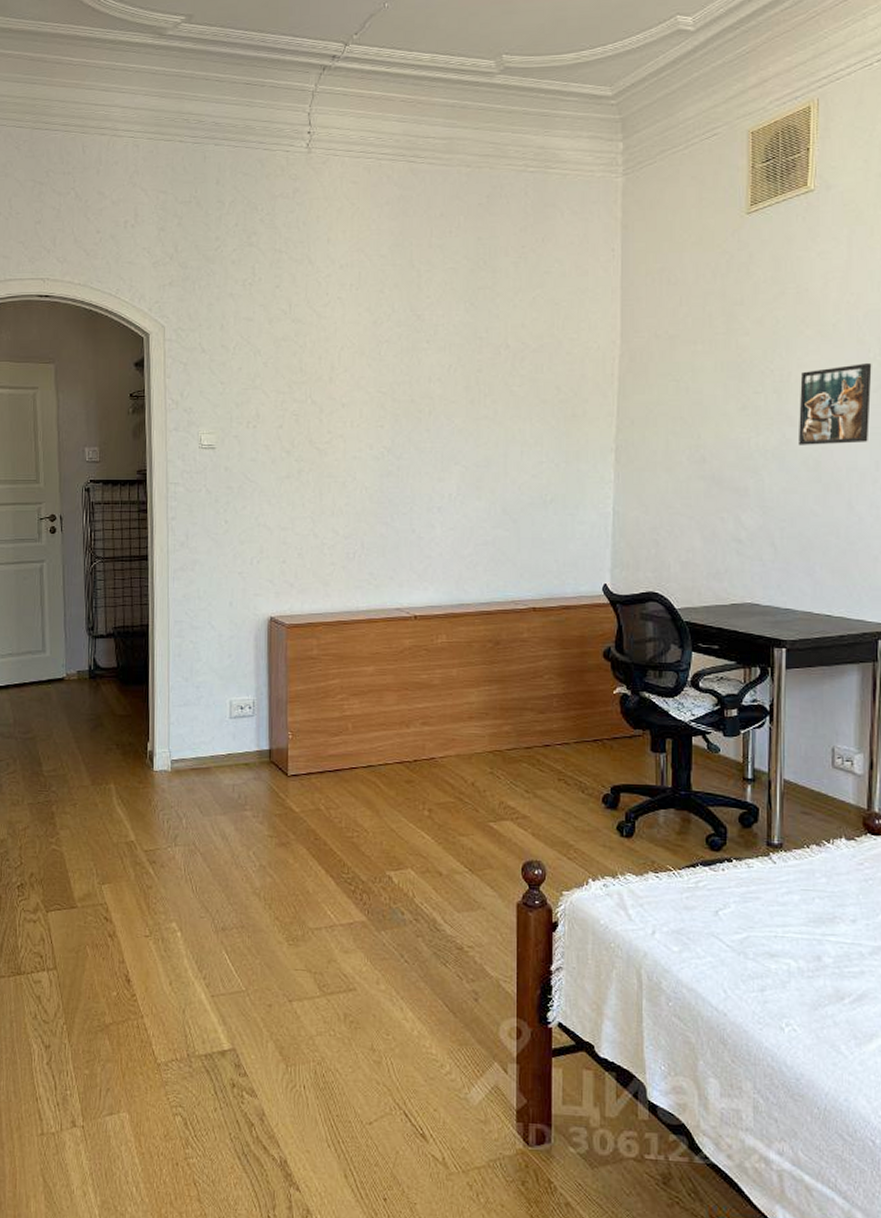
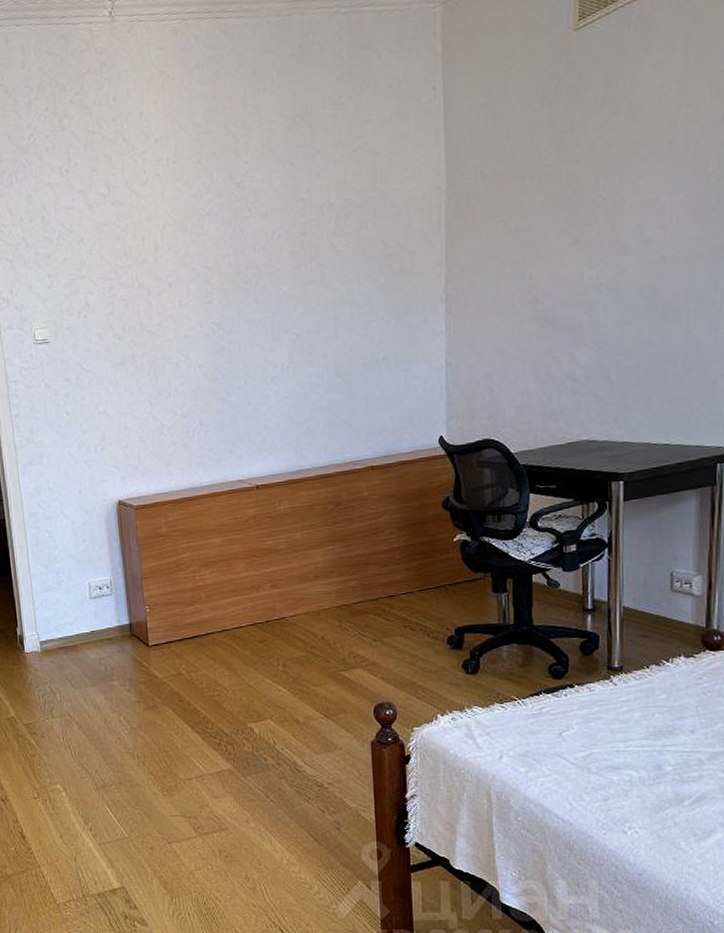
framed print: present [798,363,872,445] -> none [633,179,710,274]

